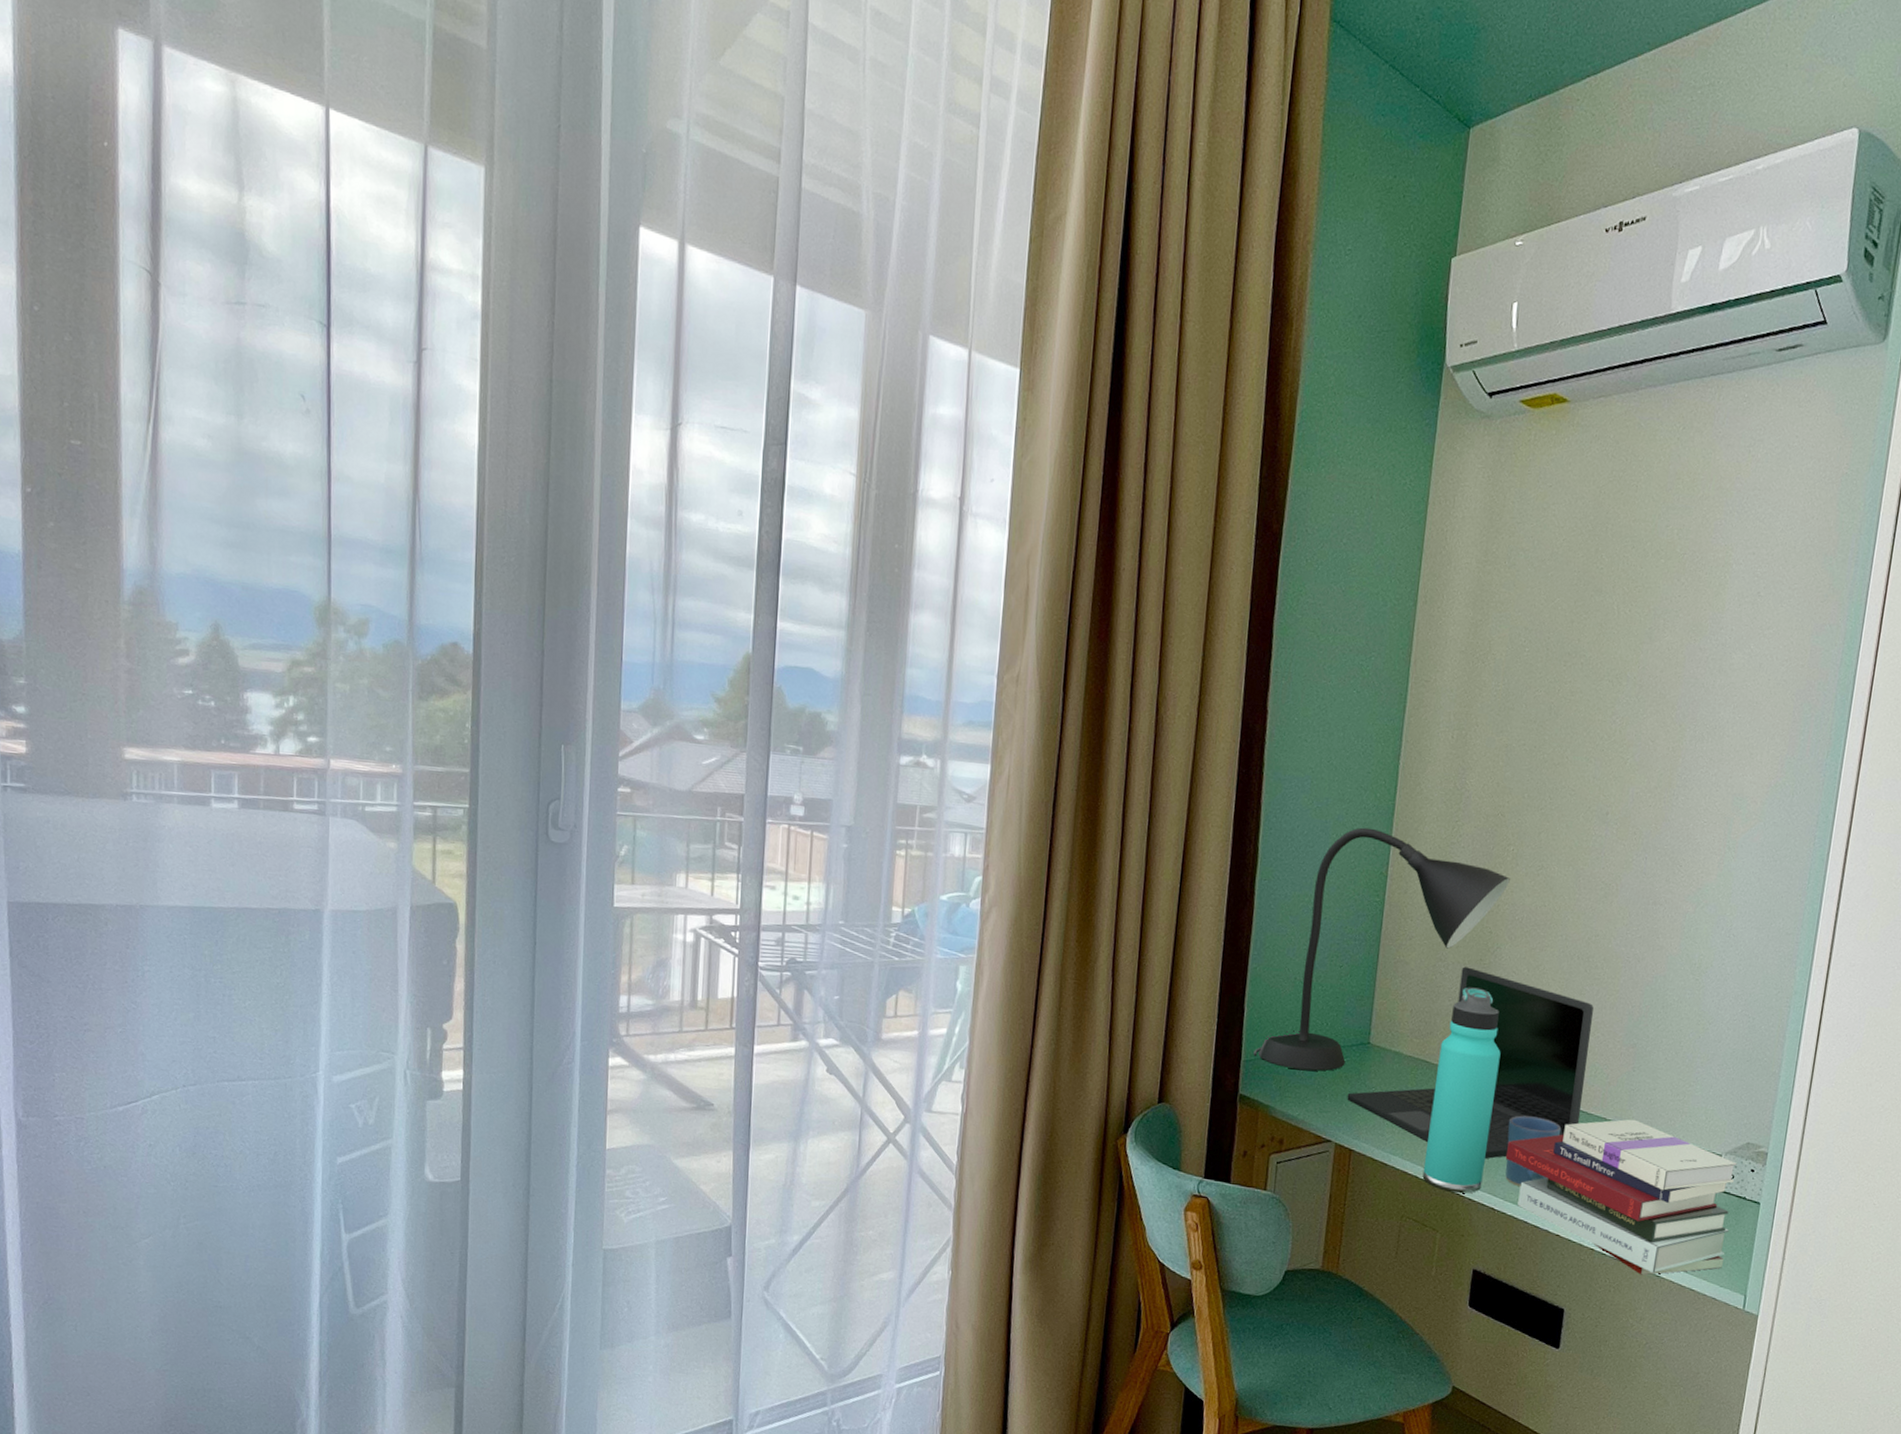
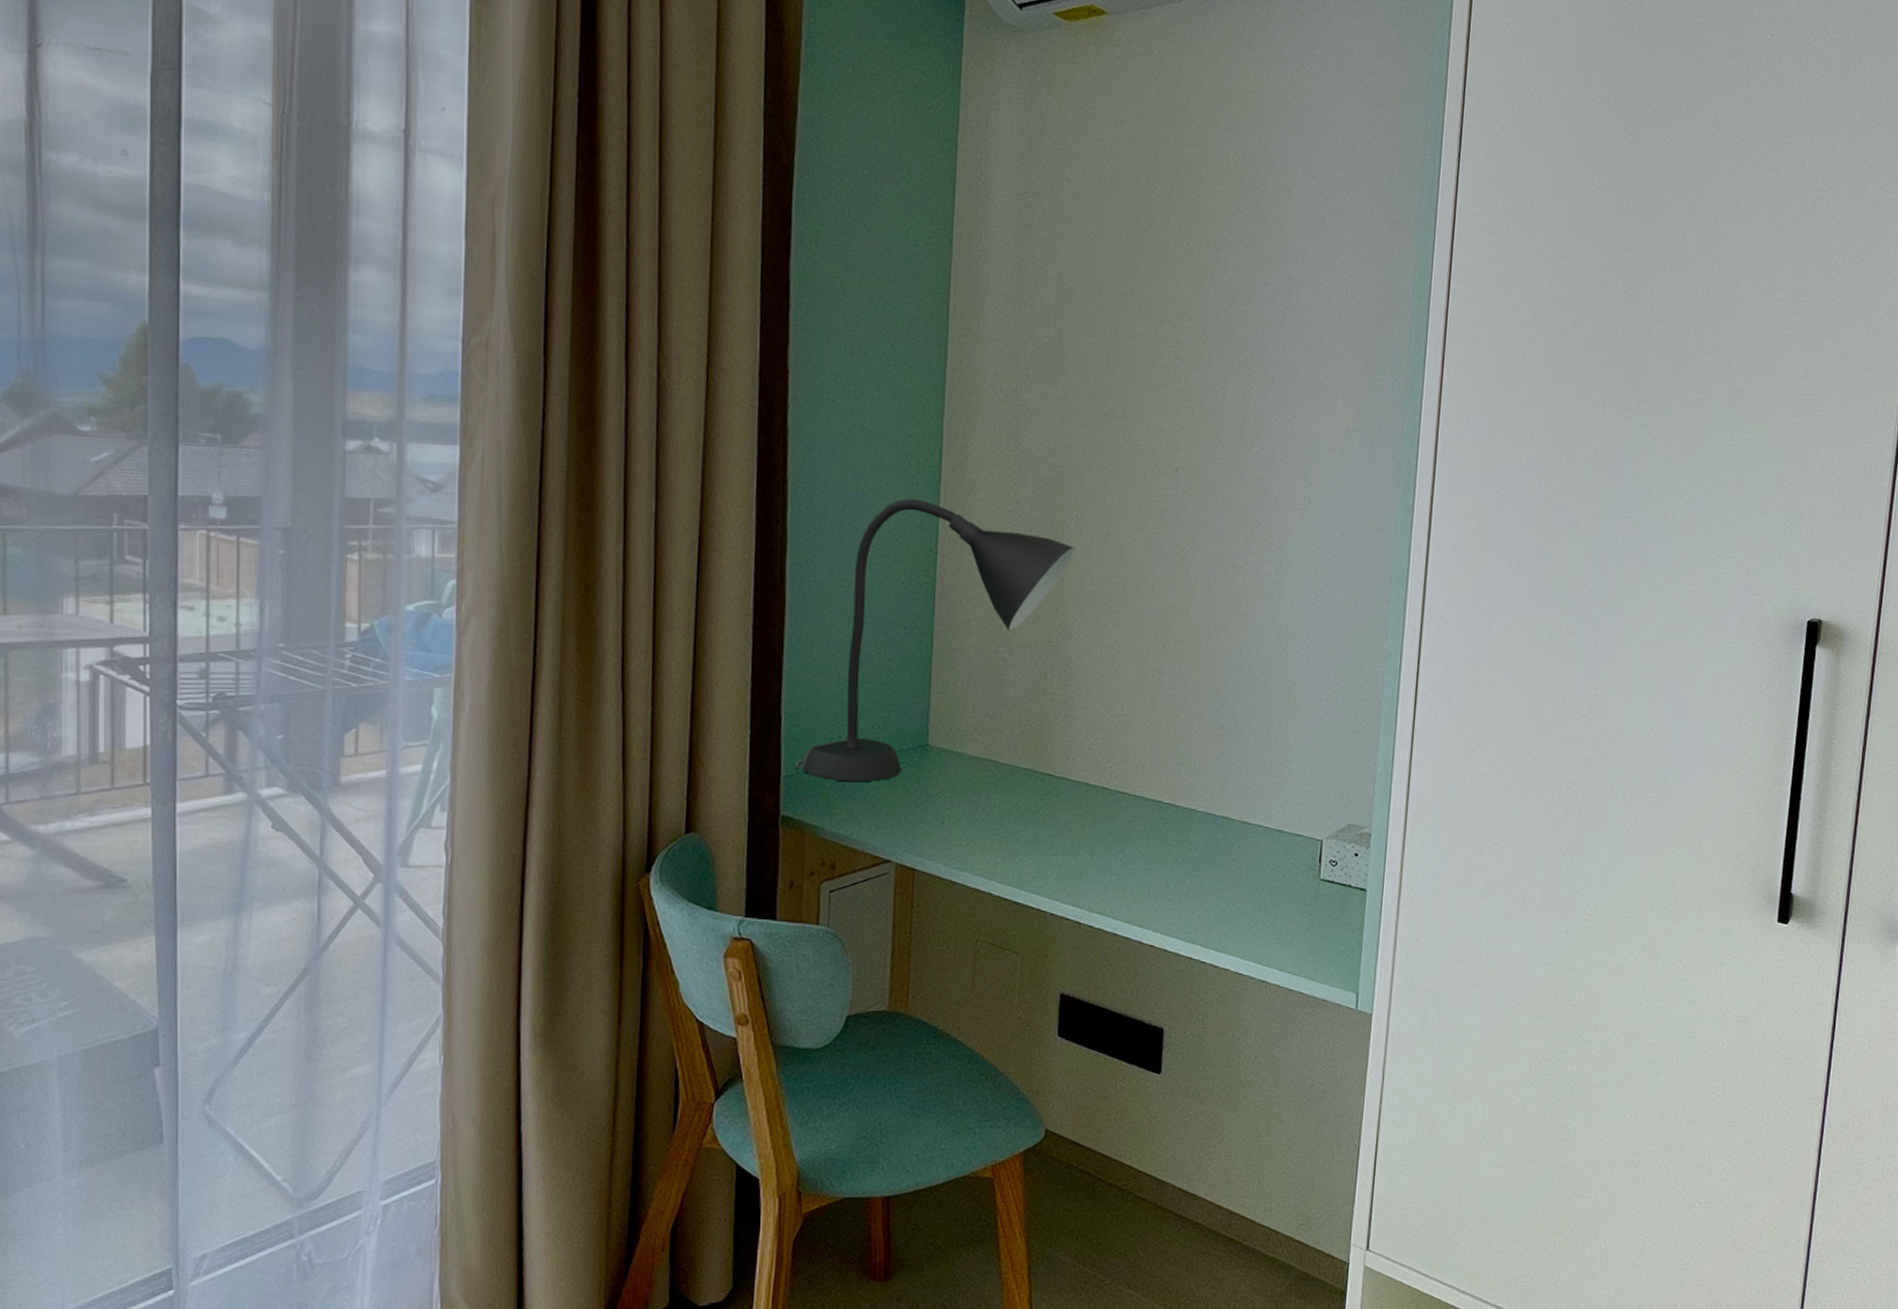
laptop: present [1347,966,1594,1159] -> none [906,650,1175,866]
thermos bottle: present [1422,987,1501,1194] -> none [997,673,1077,909]
mug: present [1505,1115,1562,1187] -> none [1089,814,1149,896]
books: present [1505,1119,1737,1276] -> none [1088,808,1340,982]

